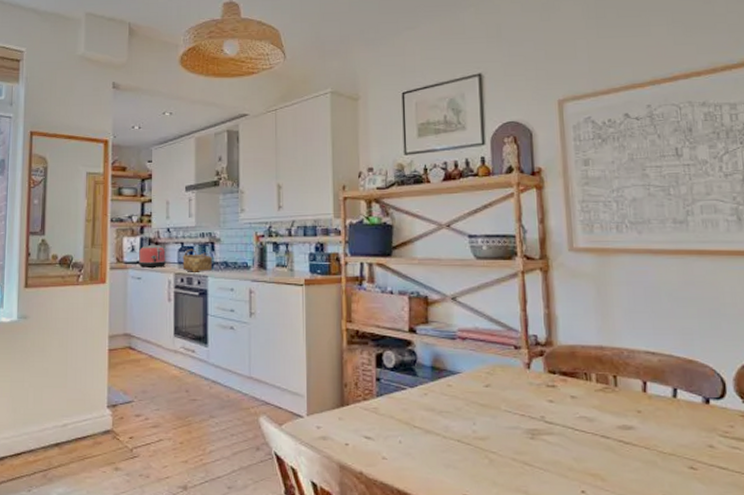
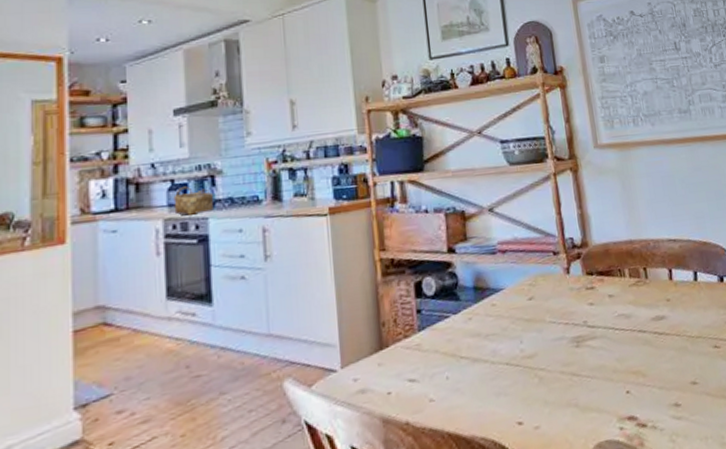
toaster: present [139,245,166,269] -> none [113,186,151,219]

